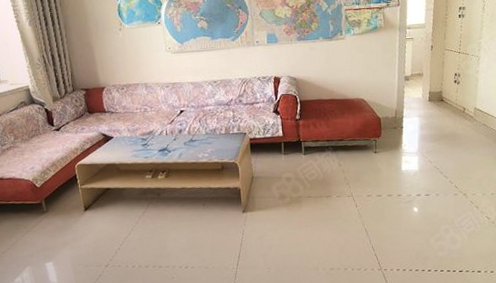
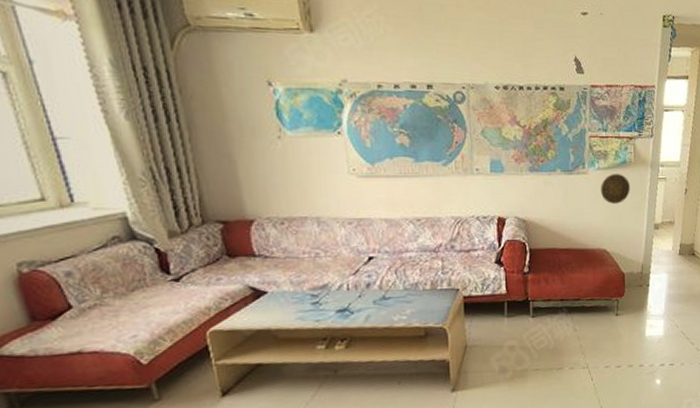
decorative plate: none [356,37,383,62] -> present [600,173,631,204]

